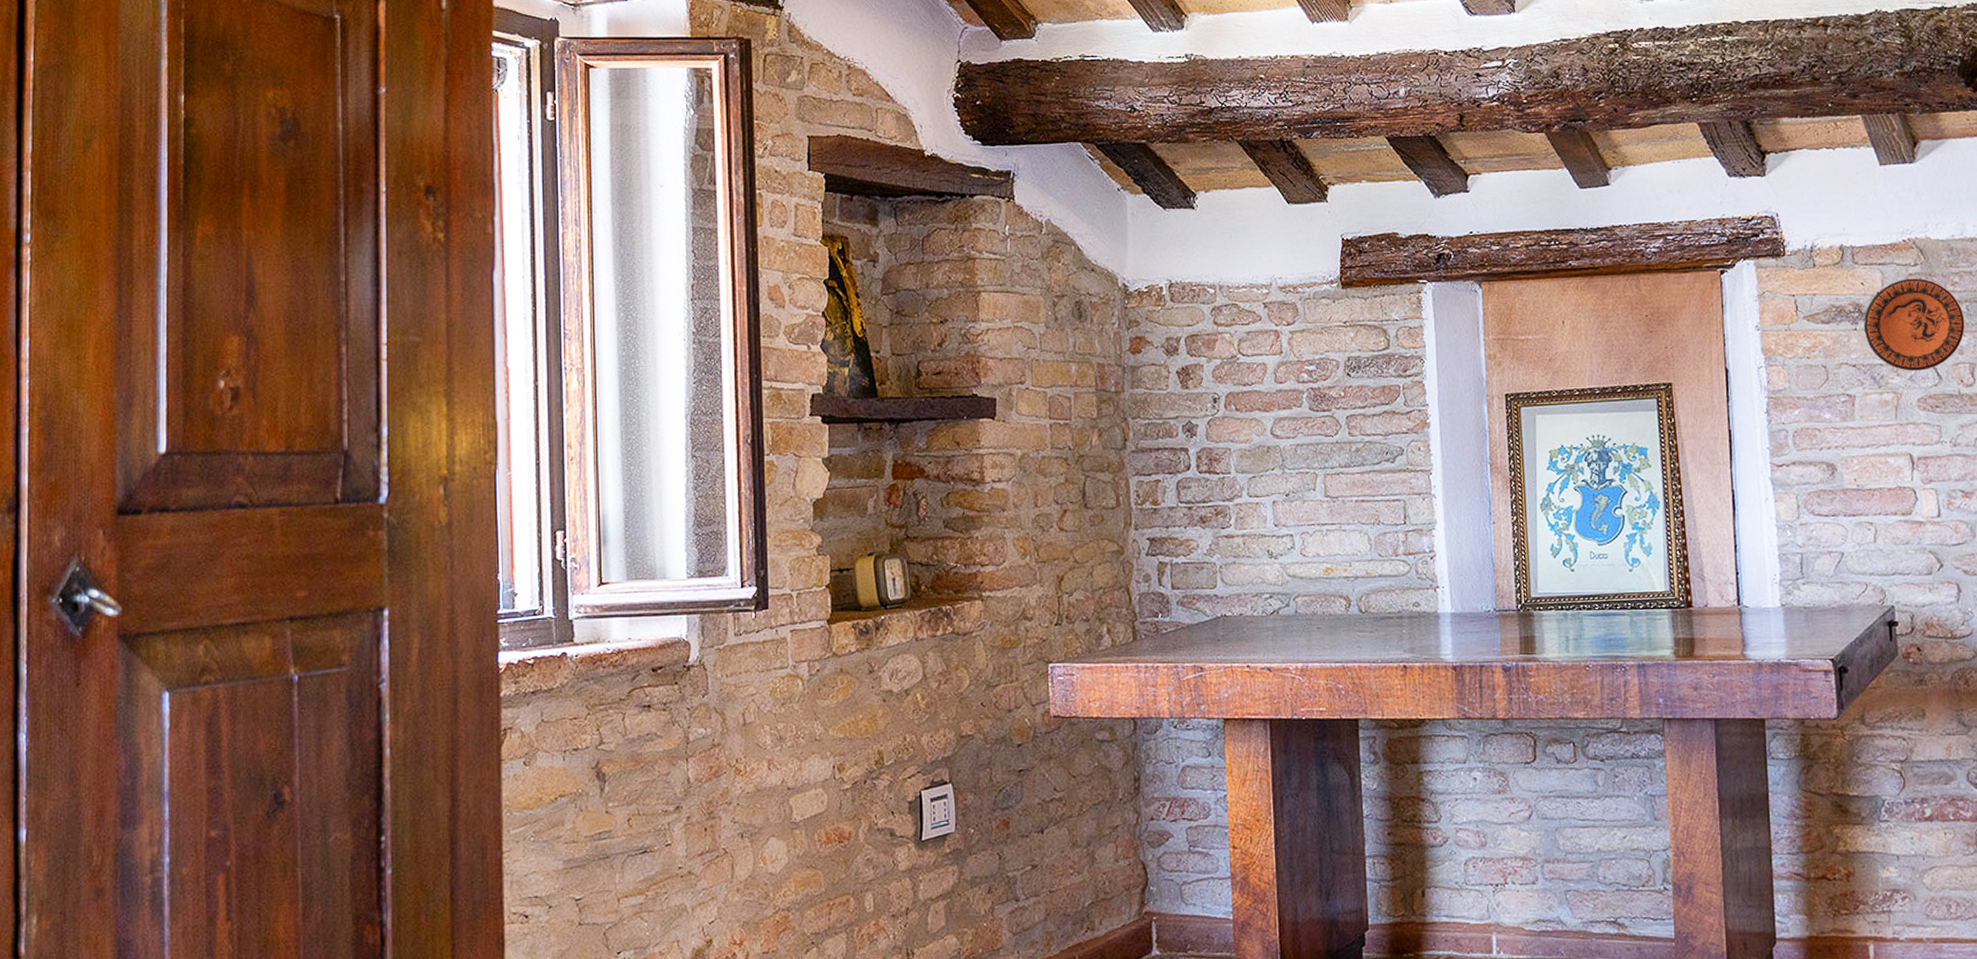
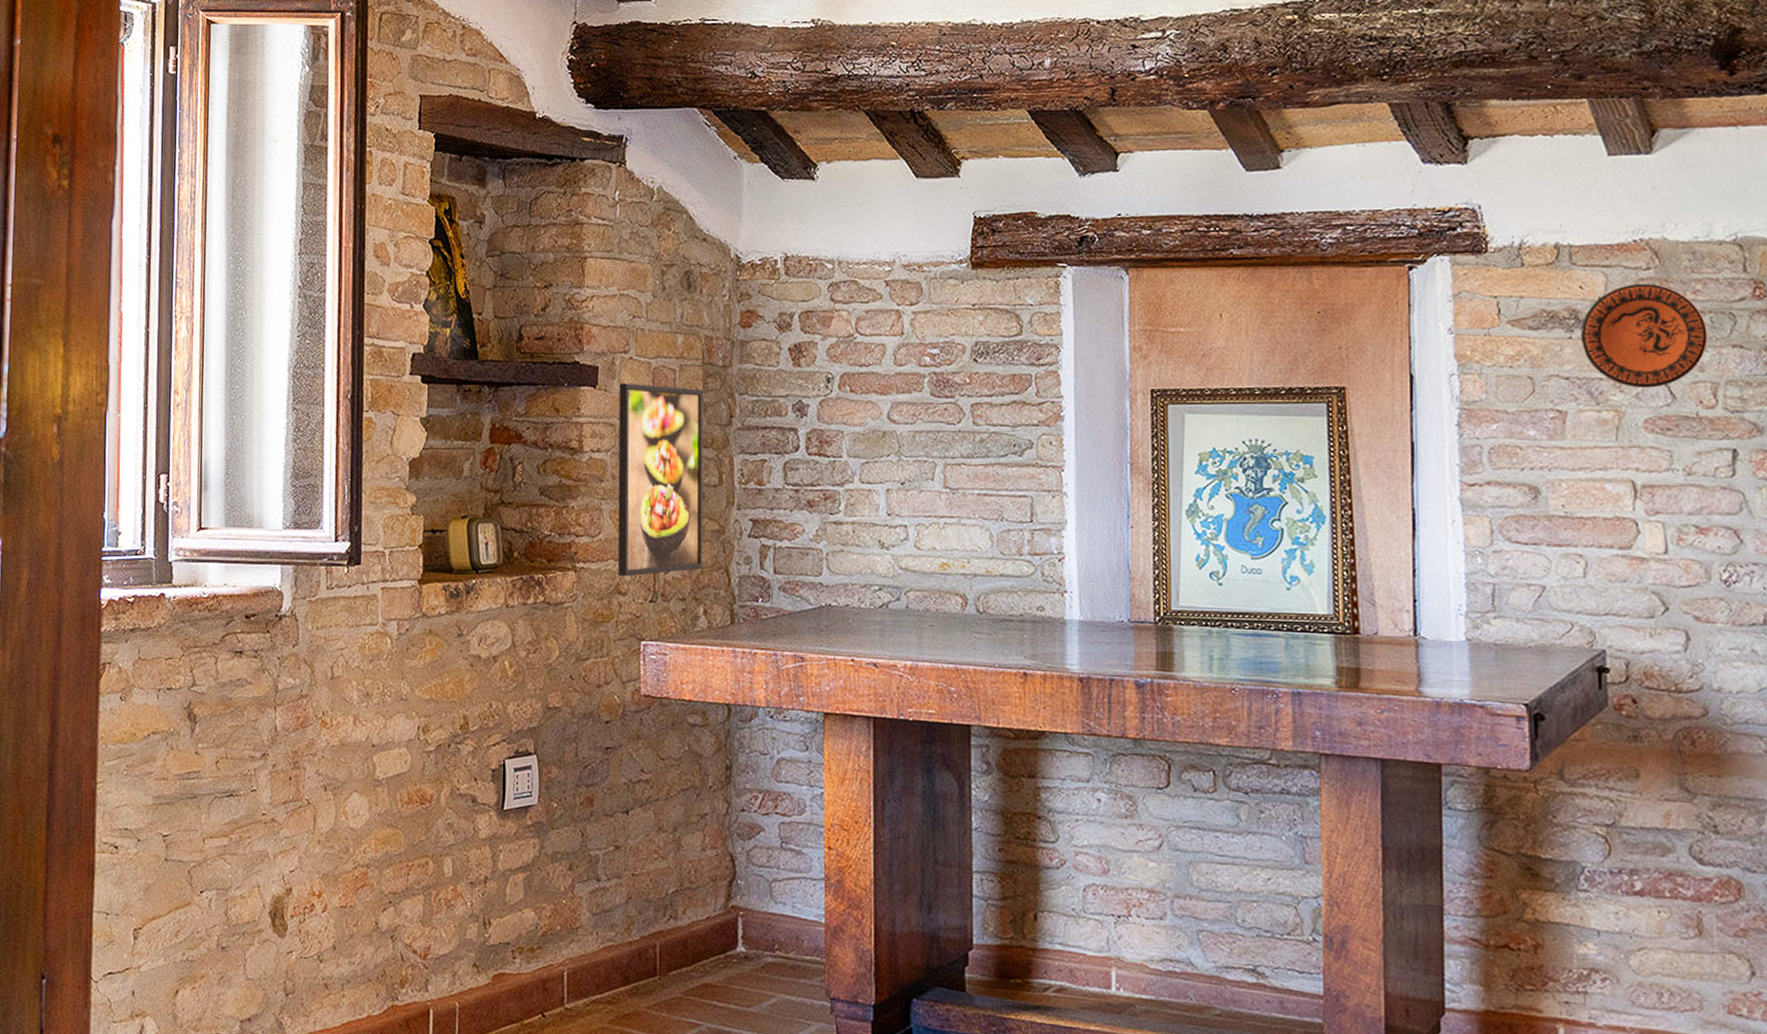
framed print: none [1017,413,1104,602] -> present [617,383,703,577]

